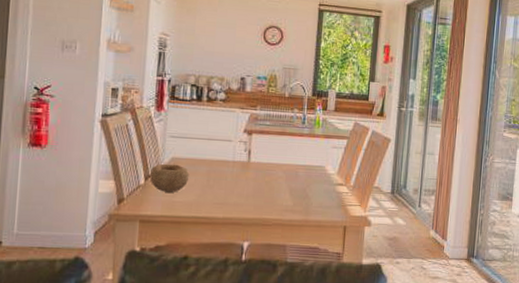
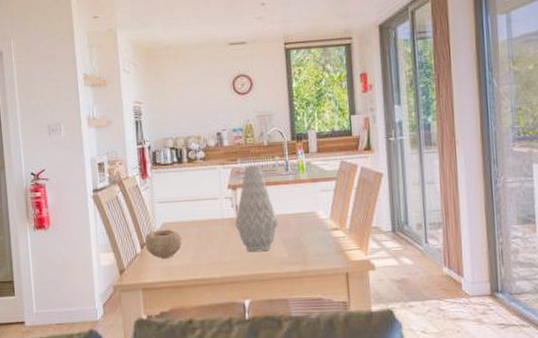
vase: none [245,113,288,198] -> present [234,165,279,253]

